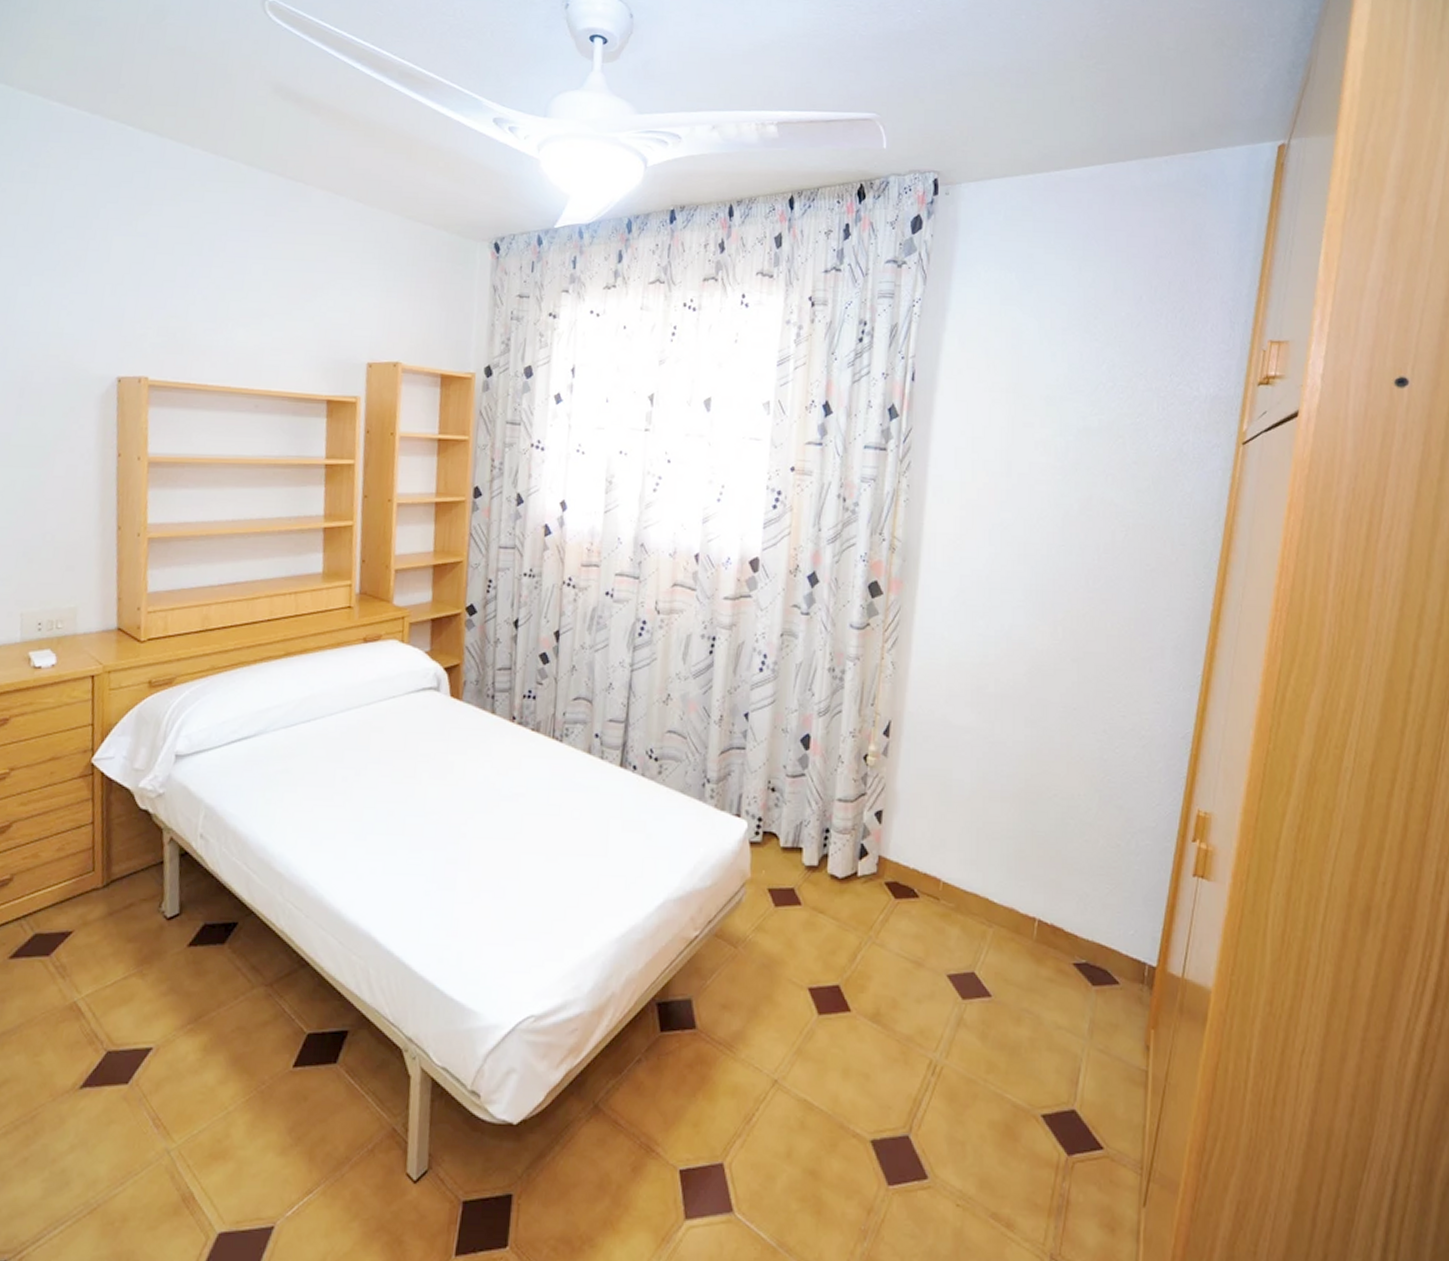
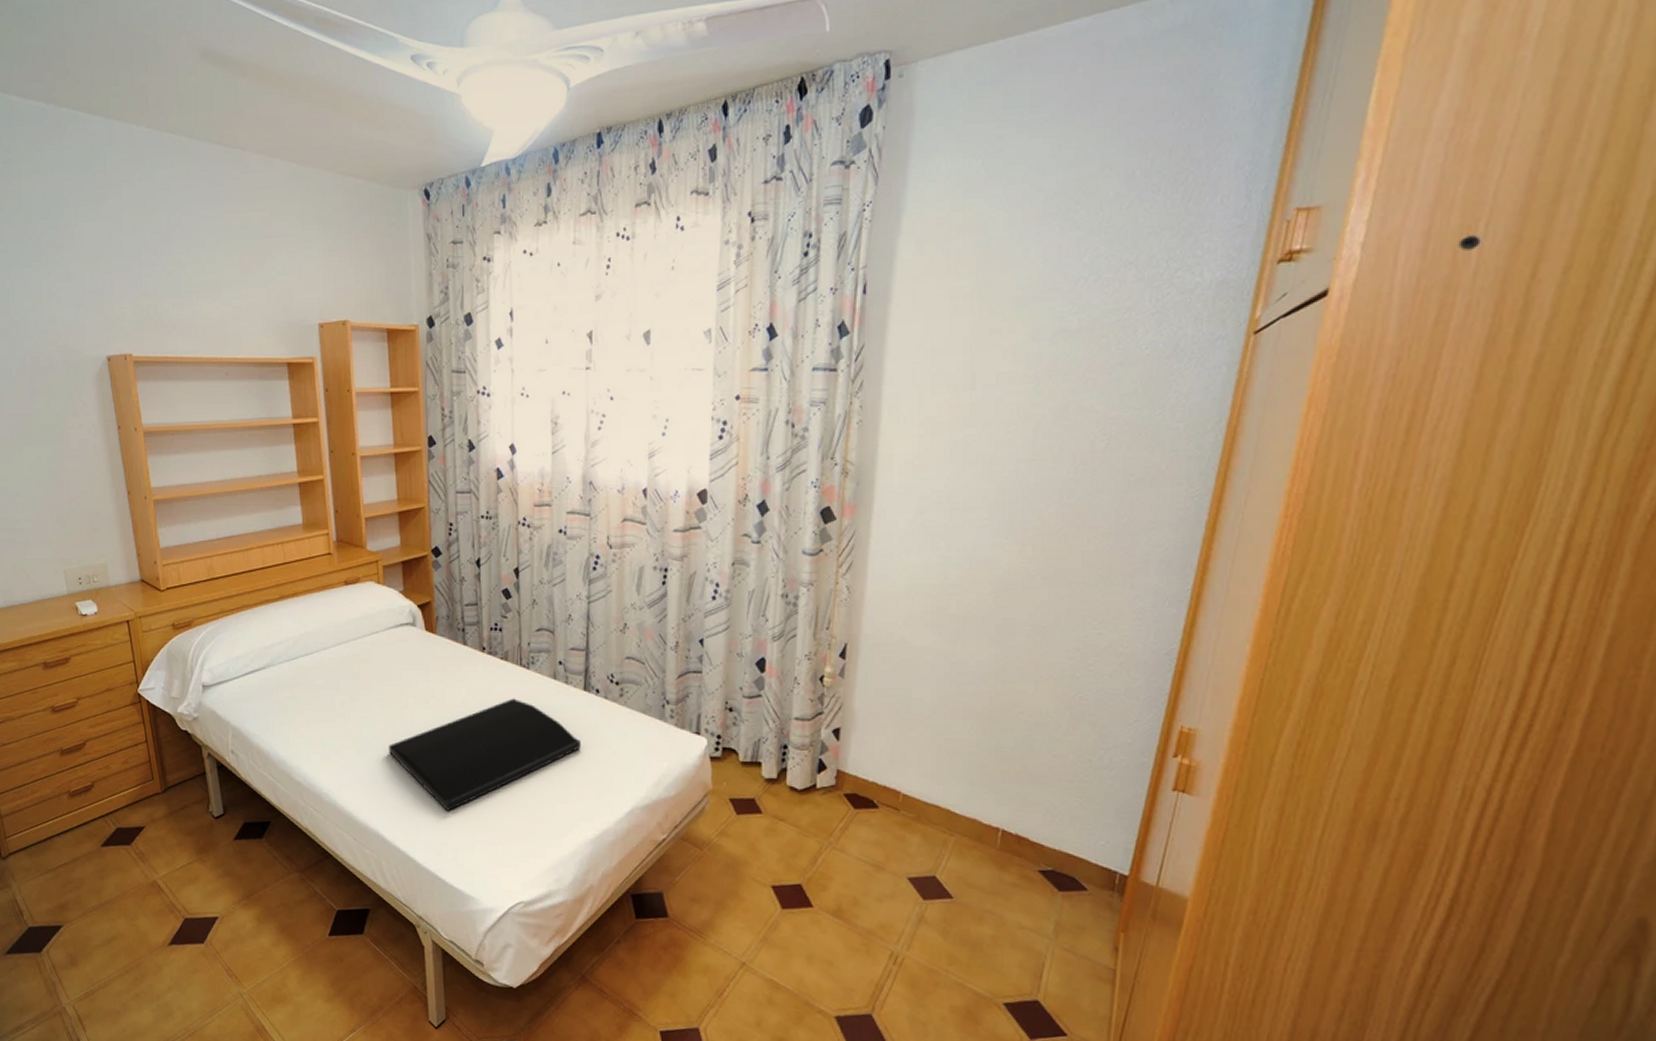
desk pad: none [393,774,613,908] -> present [389,698,581,812]

